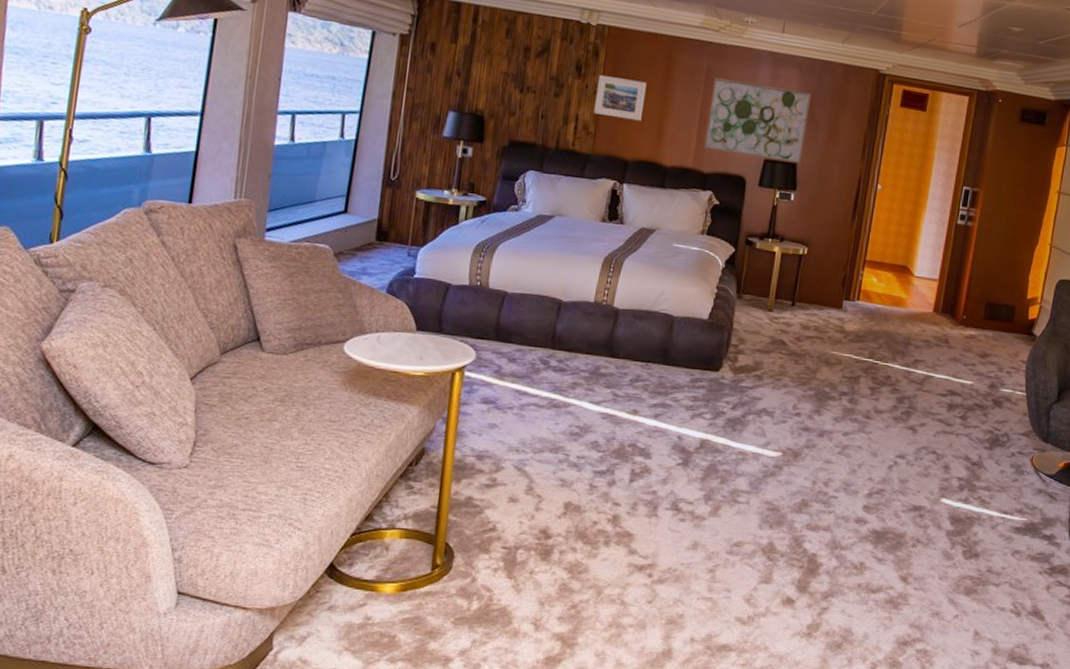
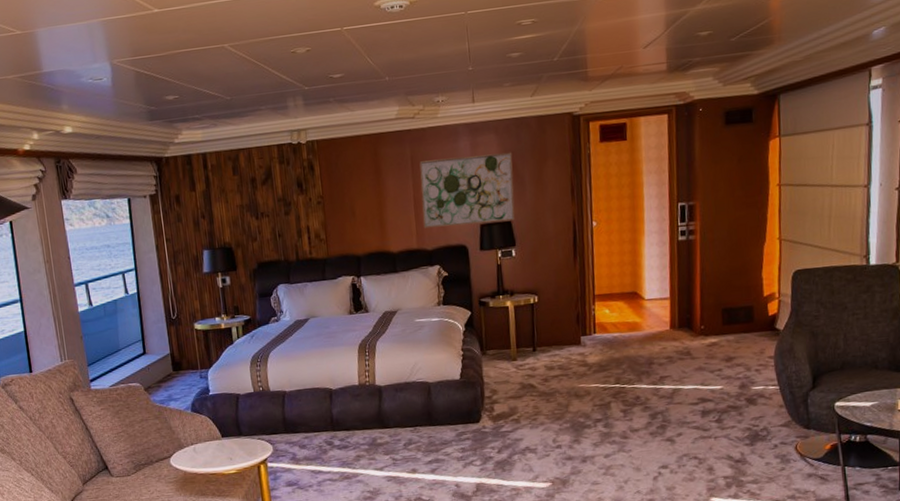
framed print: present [594,75,647,121] -> none [318,182,363,222]

